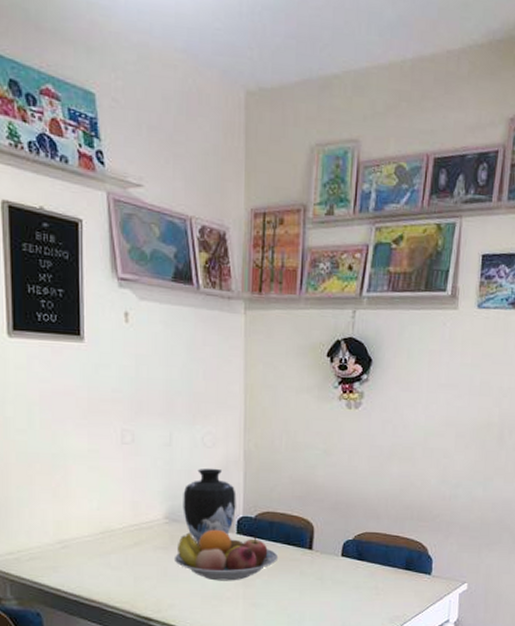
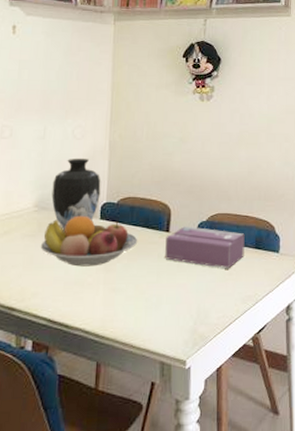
tissue box: none [308,544,395,589] -> present [165,226,245,269]

